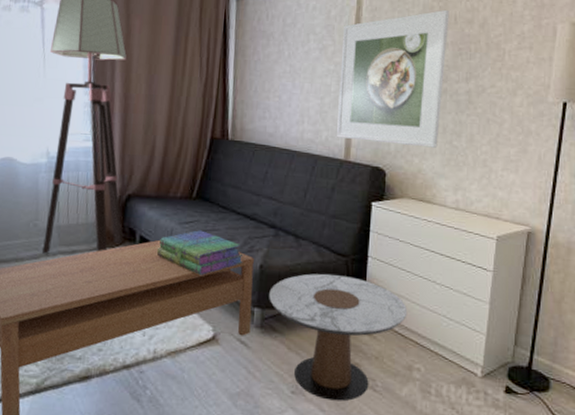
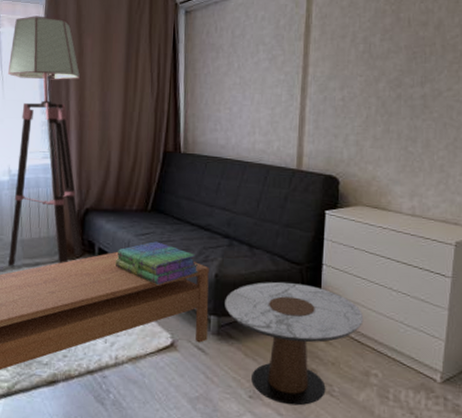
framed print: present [336,9,450,148] -> none [287,12,403,154]

